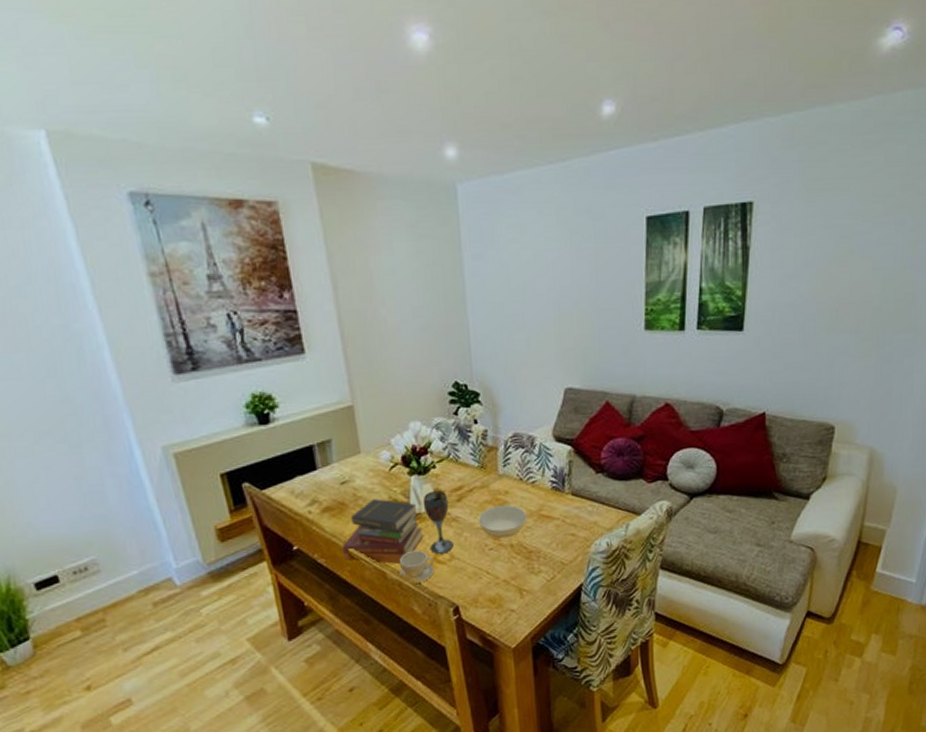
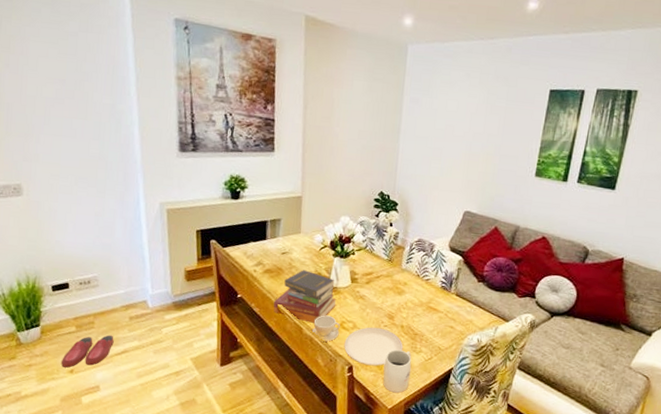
slippers: none [71,630,139,685] -> present [61,334,114,368]
cup: present [422,491,454,554] -> none [339,272,360,322]
plate: none [442,552,518,602] -> present [344,327,403,366]
bowl: present [478,504,528,538] -> none [380,292,419,320]
mug: none [497,574,533,628] -> present [382,349,412,393]

